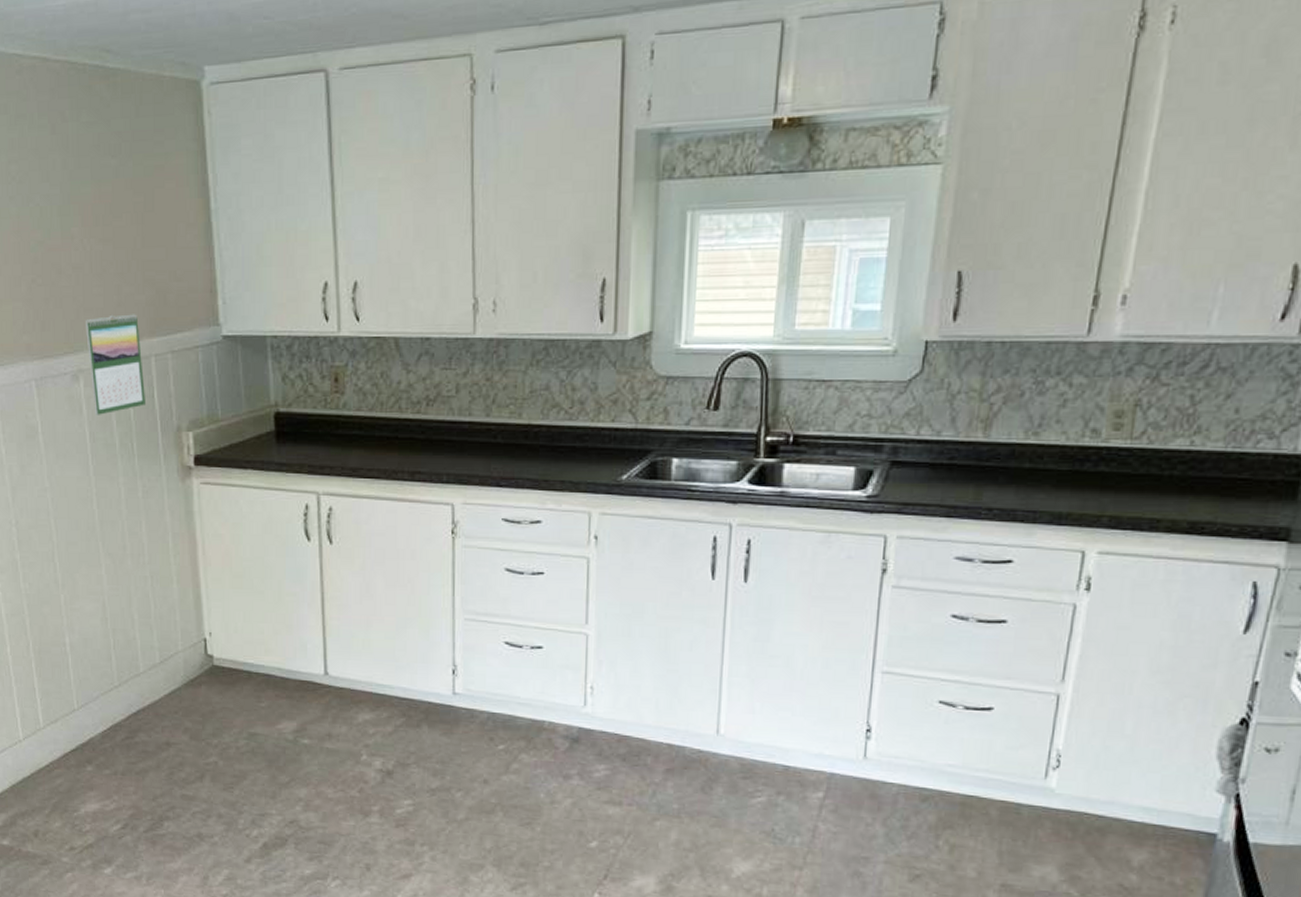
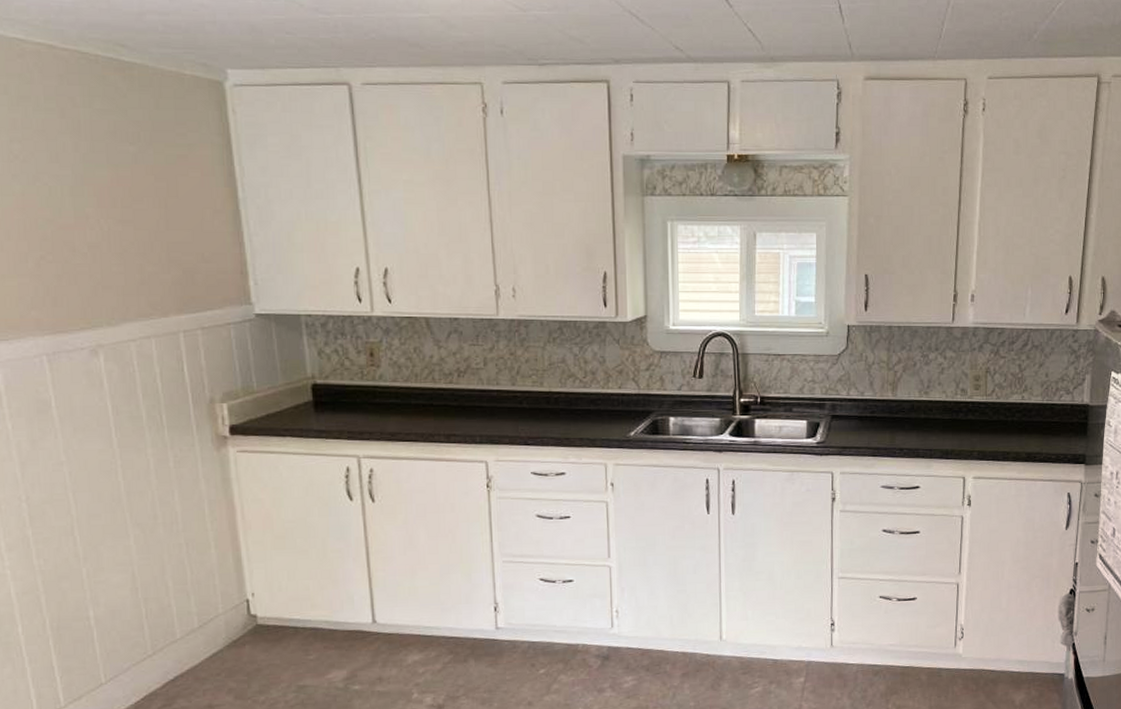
calendar: present [85,314,145,415] -> none [103,292,174,389]

